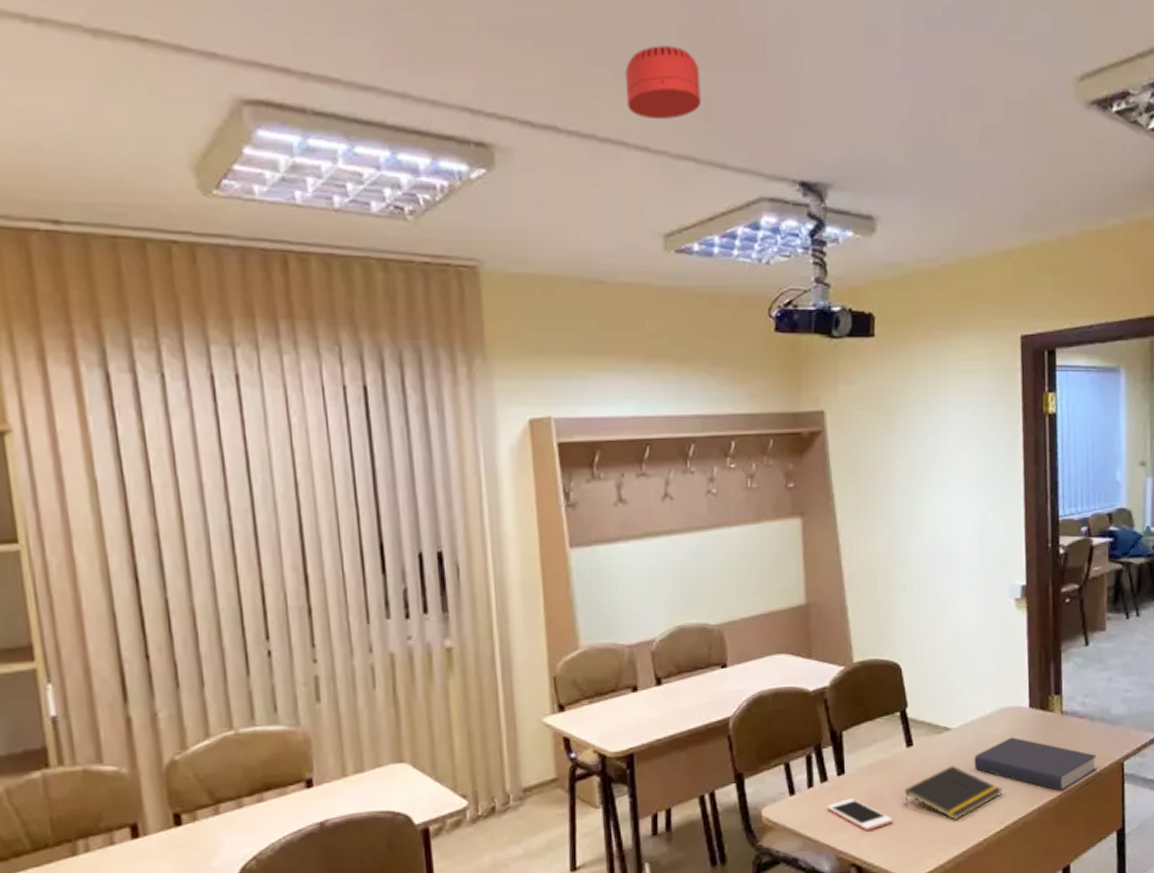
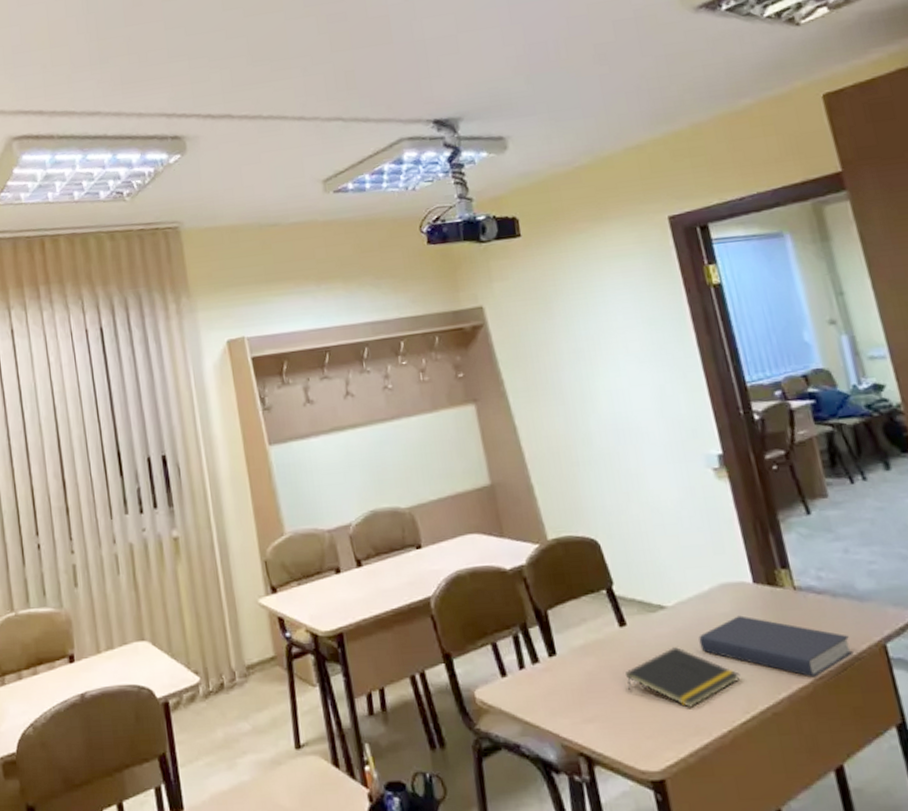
smoke detector: present [625,45,701,120] -> none [279,39,342,96]
cell phone: present [826,798,893,831] -> none [542,681,618,717]

